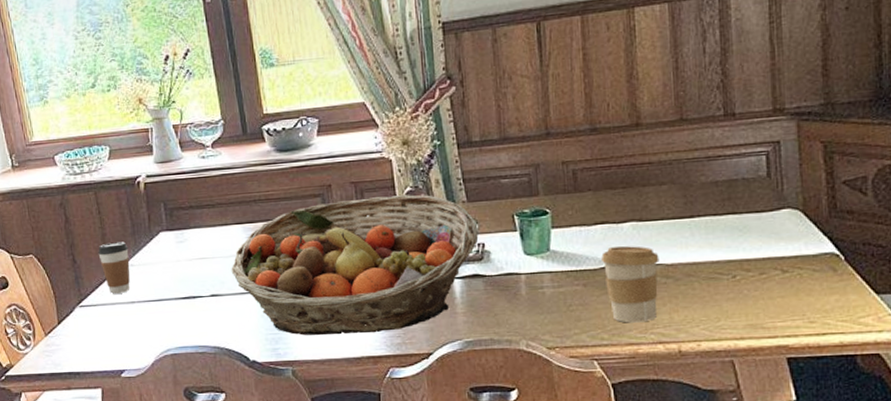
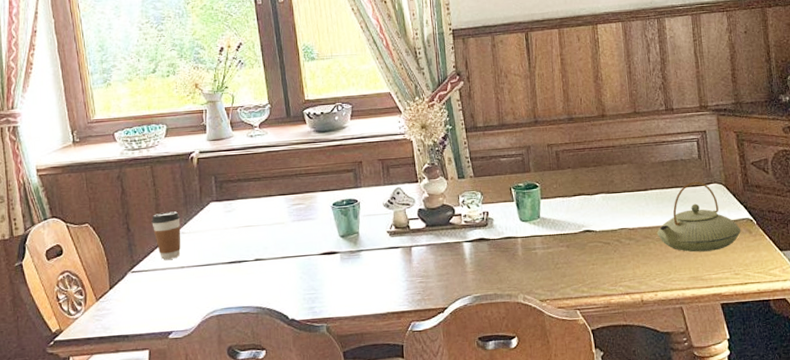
fruit basket: present [231,195,479,336] -> none [274,170,484,295]
coffee cup: present [601,246,660,323] -> none [580,213,624,278]
teapot: none [703,205,822,295] -> present [656,181,741,253]

